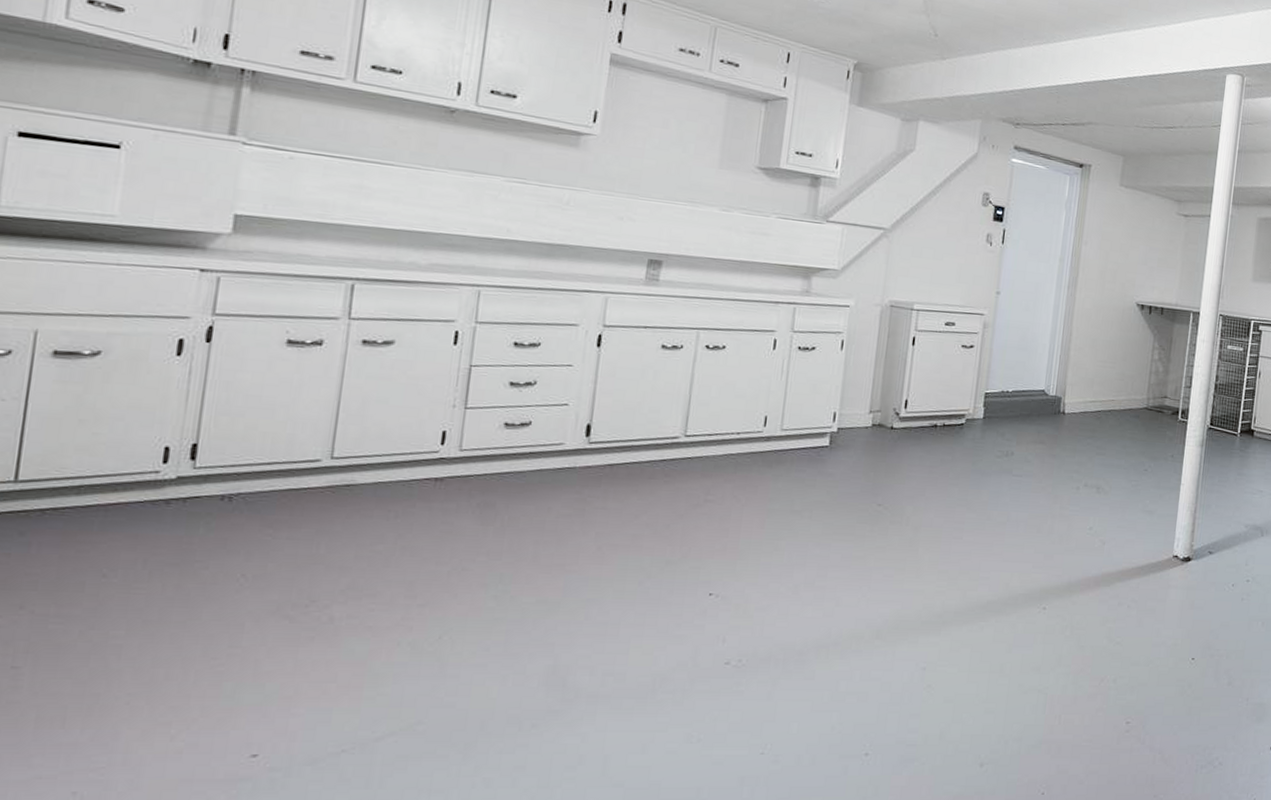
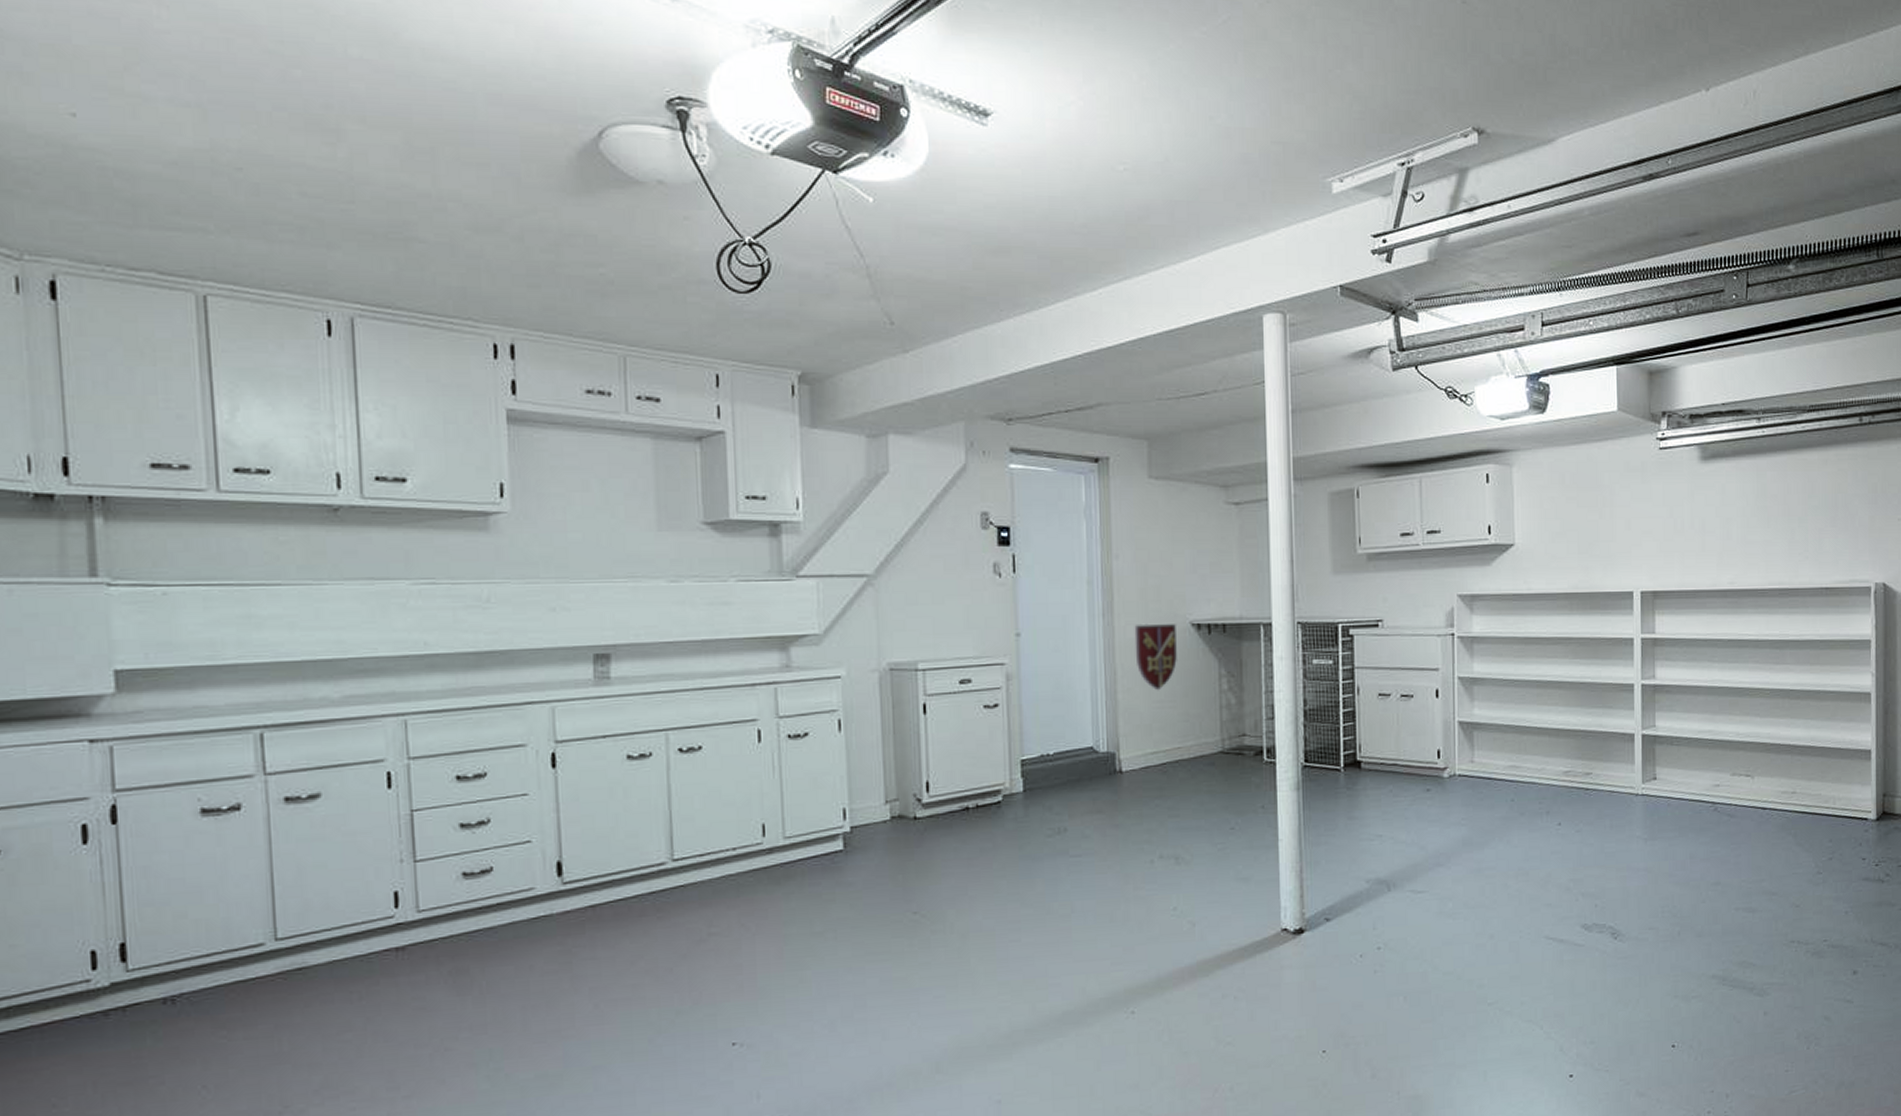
decorative shield: none [1089,299,1125,353] -> present [1134,624,1177,691]

